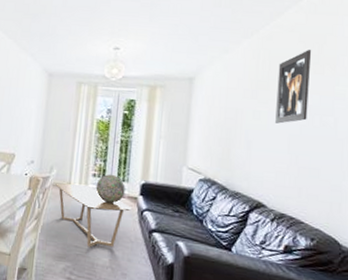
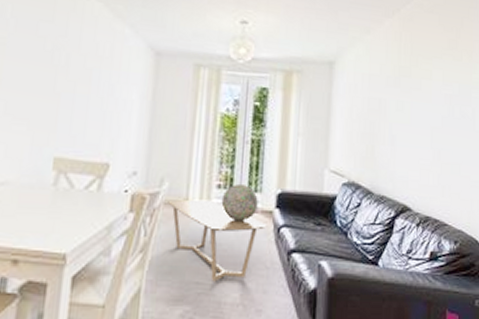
wall art: present [275,50,312,124] -> none [418,33,451,115]

